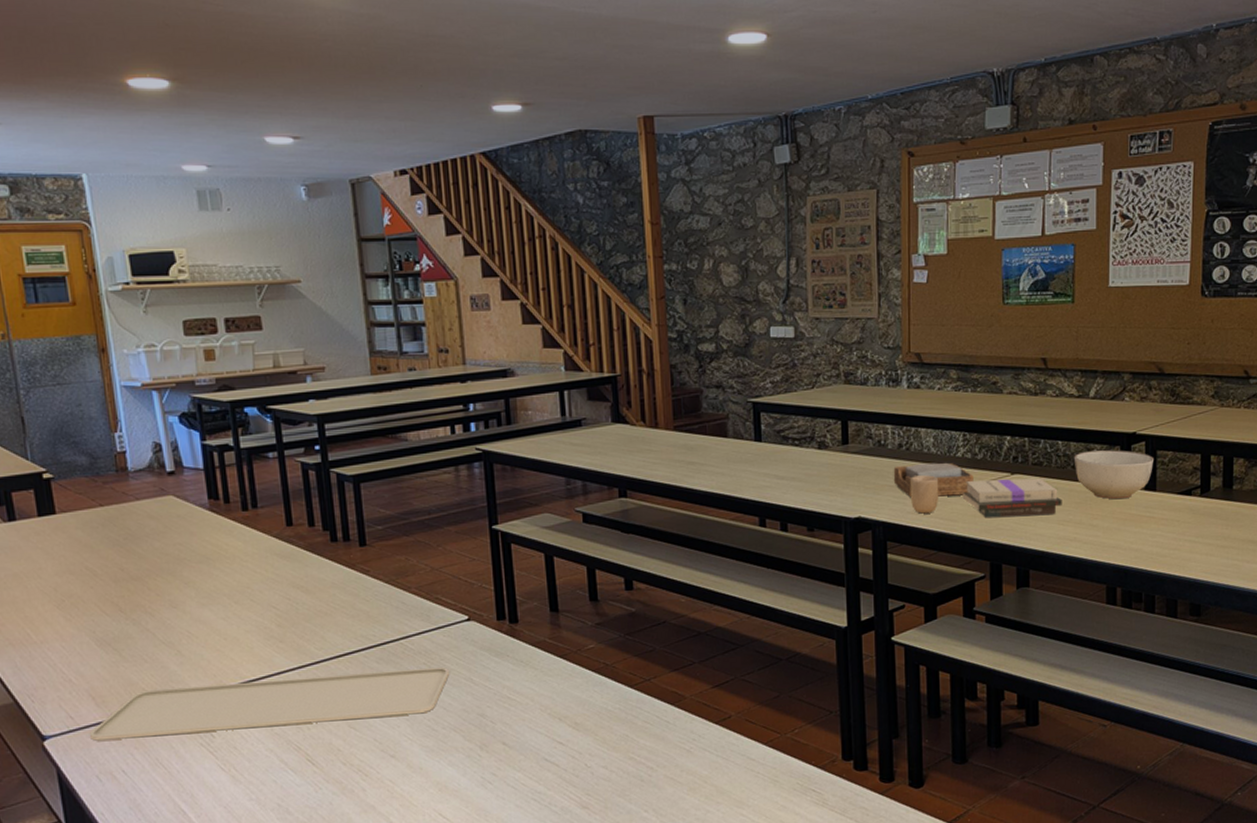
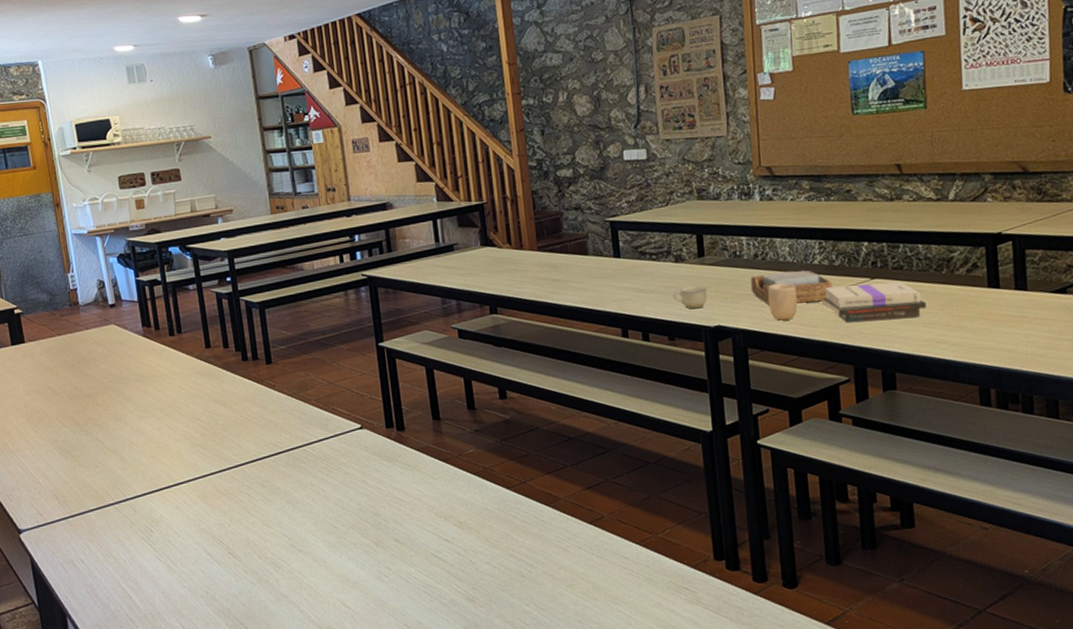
tray: present [90,666,450,741] -> none [55,470,347,534]
cup: none [814,474,850,499] -> present [673,285,708,309]
bowl: present [1073,450,1155,500] -> none [935,250,1024,300]

